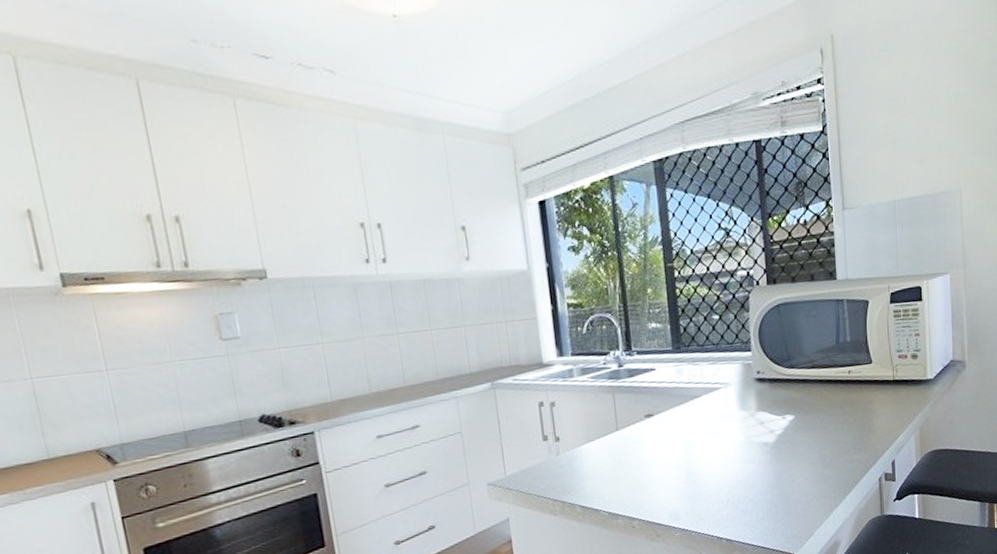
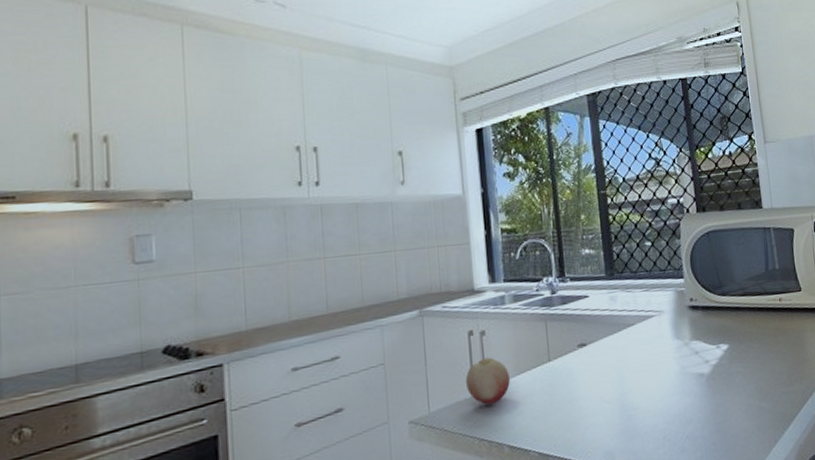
fruit: none [537,426,580,470] -> present [465,357,510,405]

